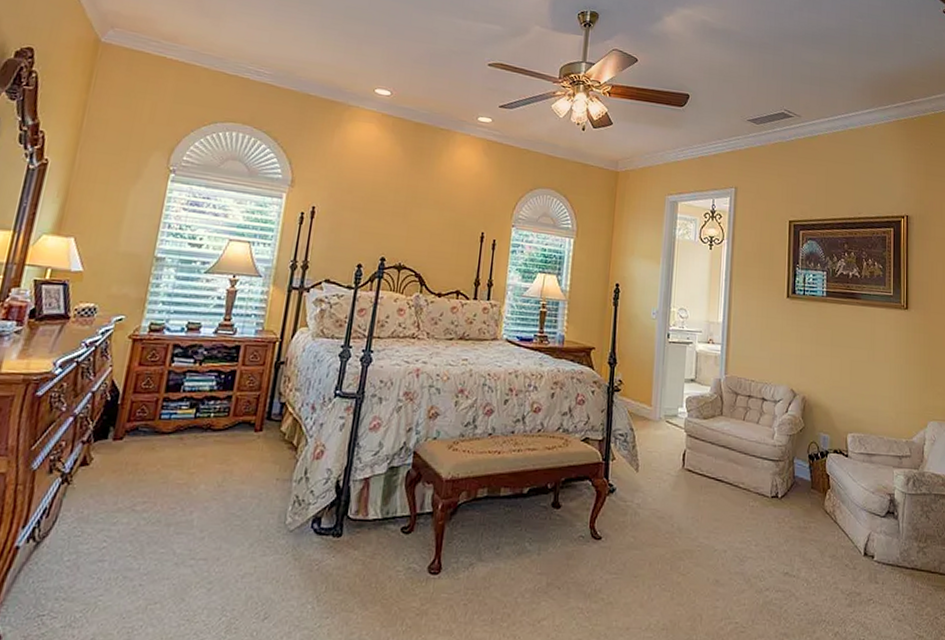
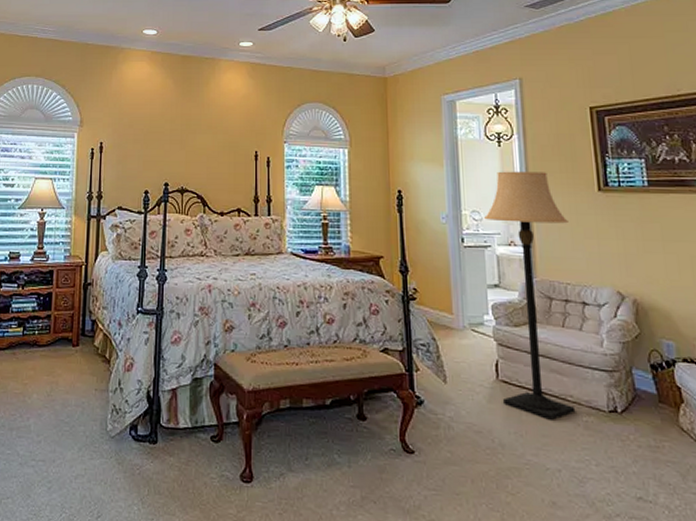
lamp: none [685,272,760,505] -> present [484,171,576,420]

